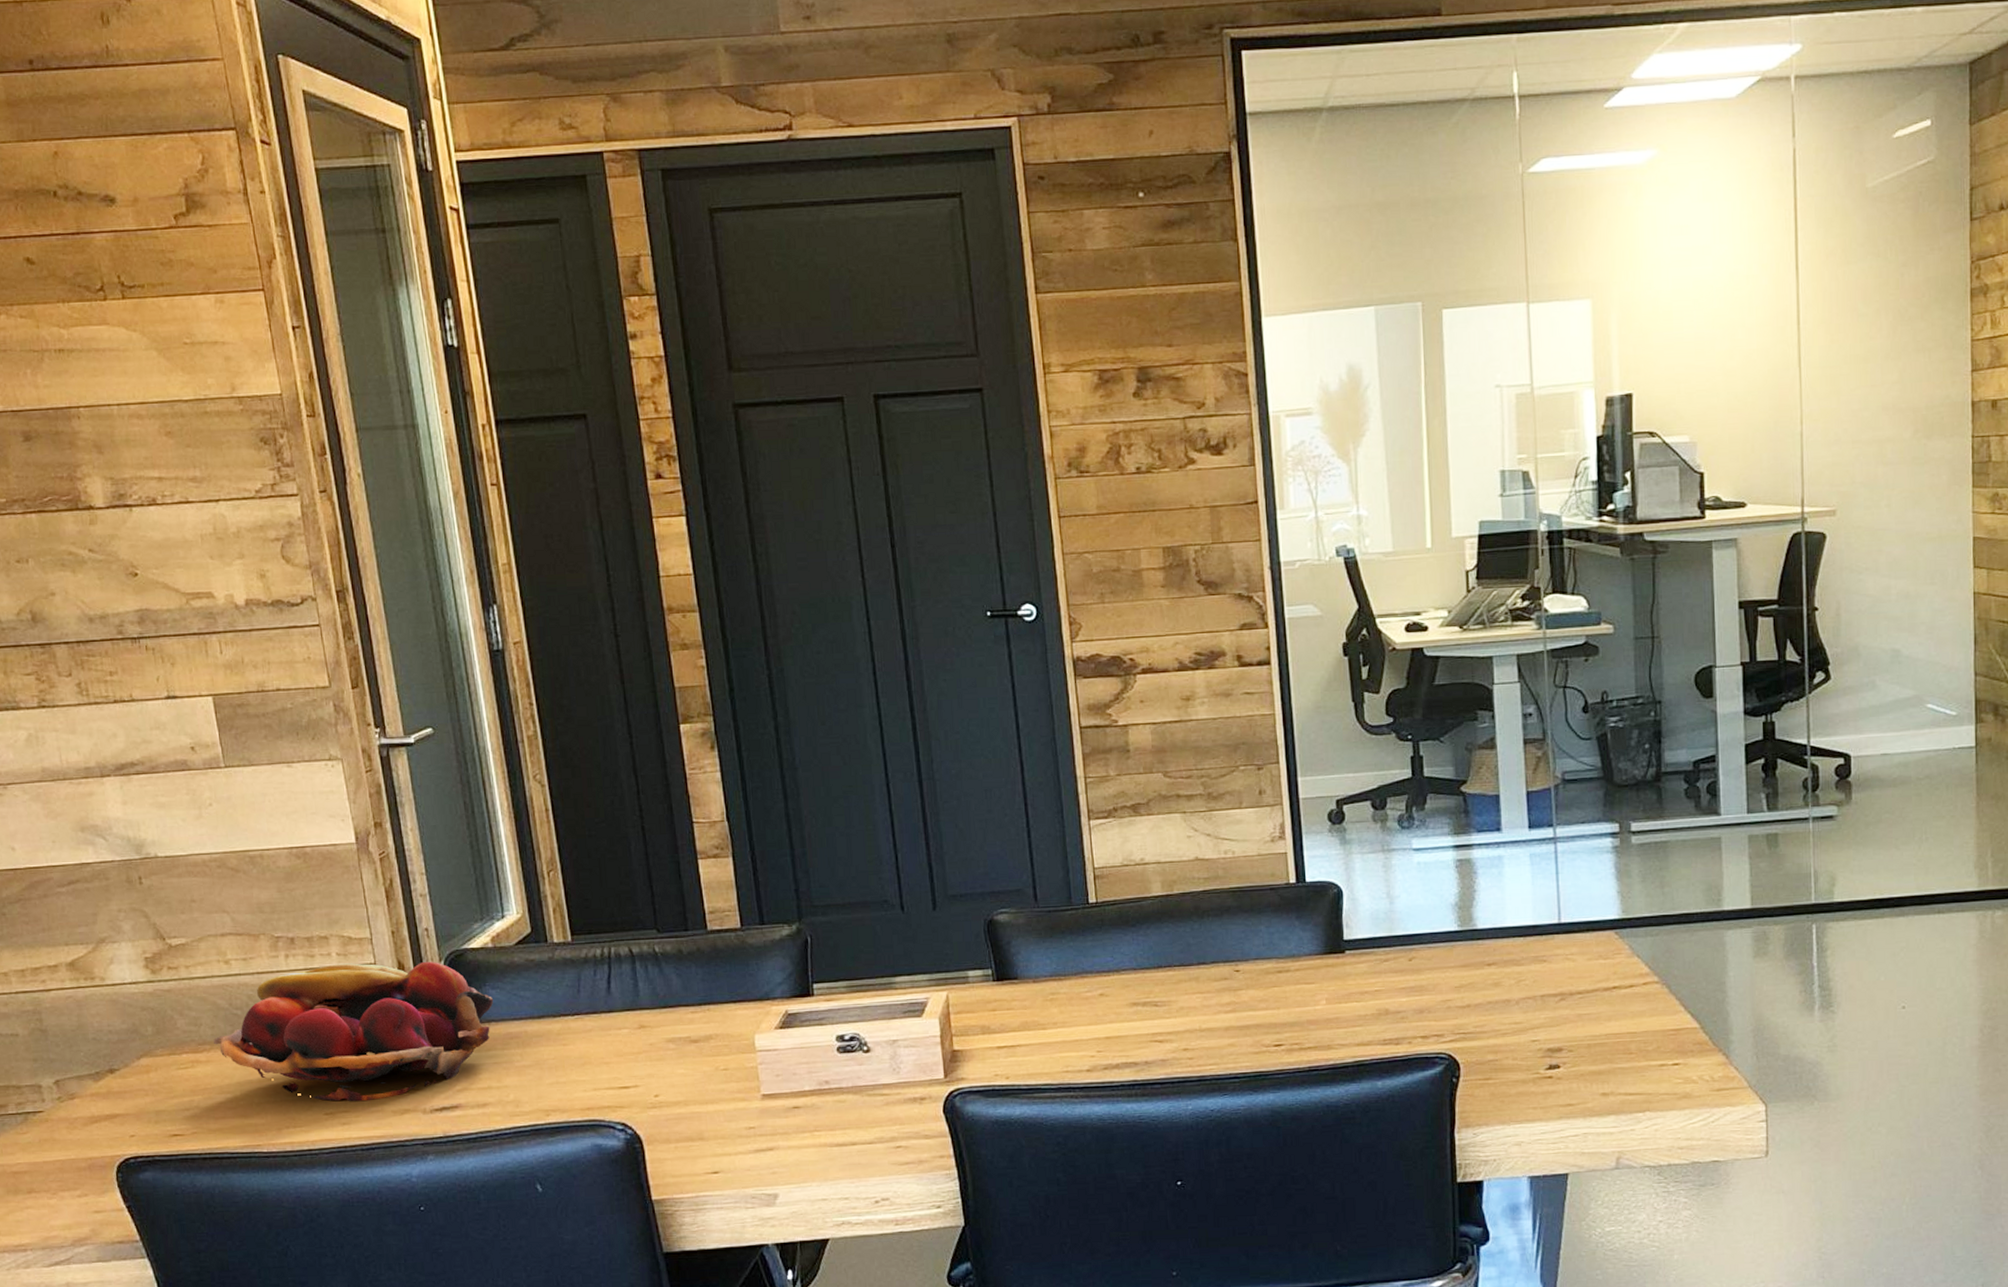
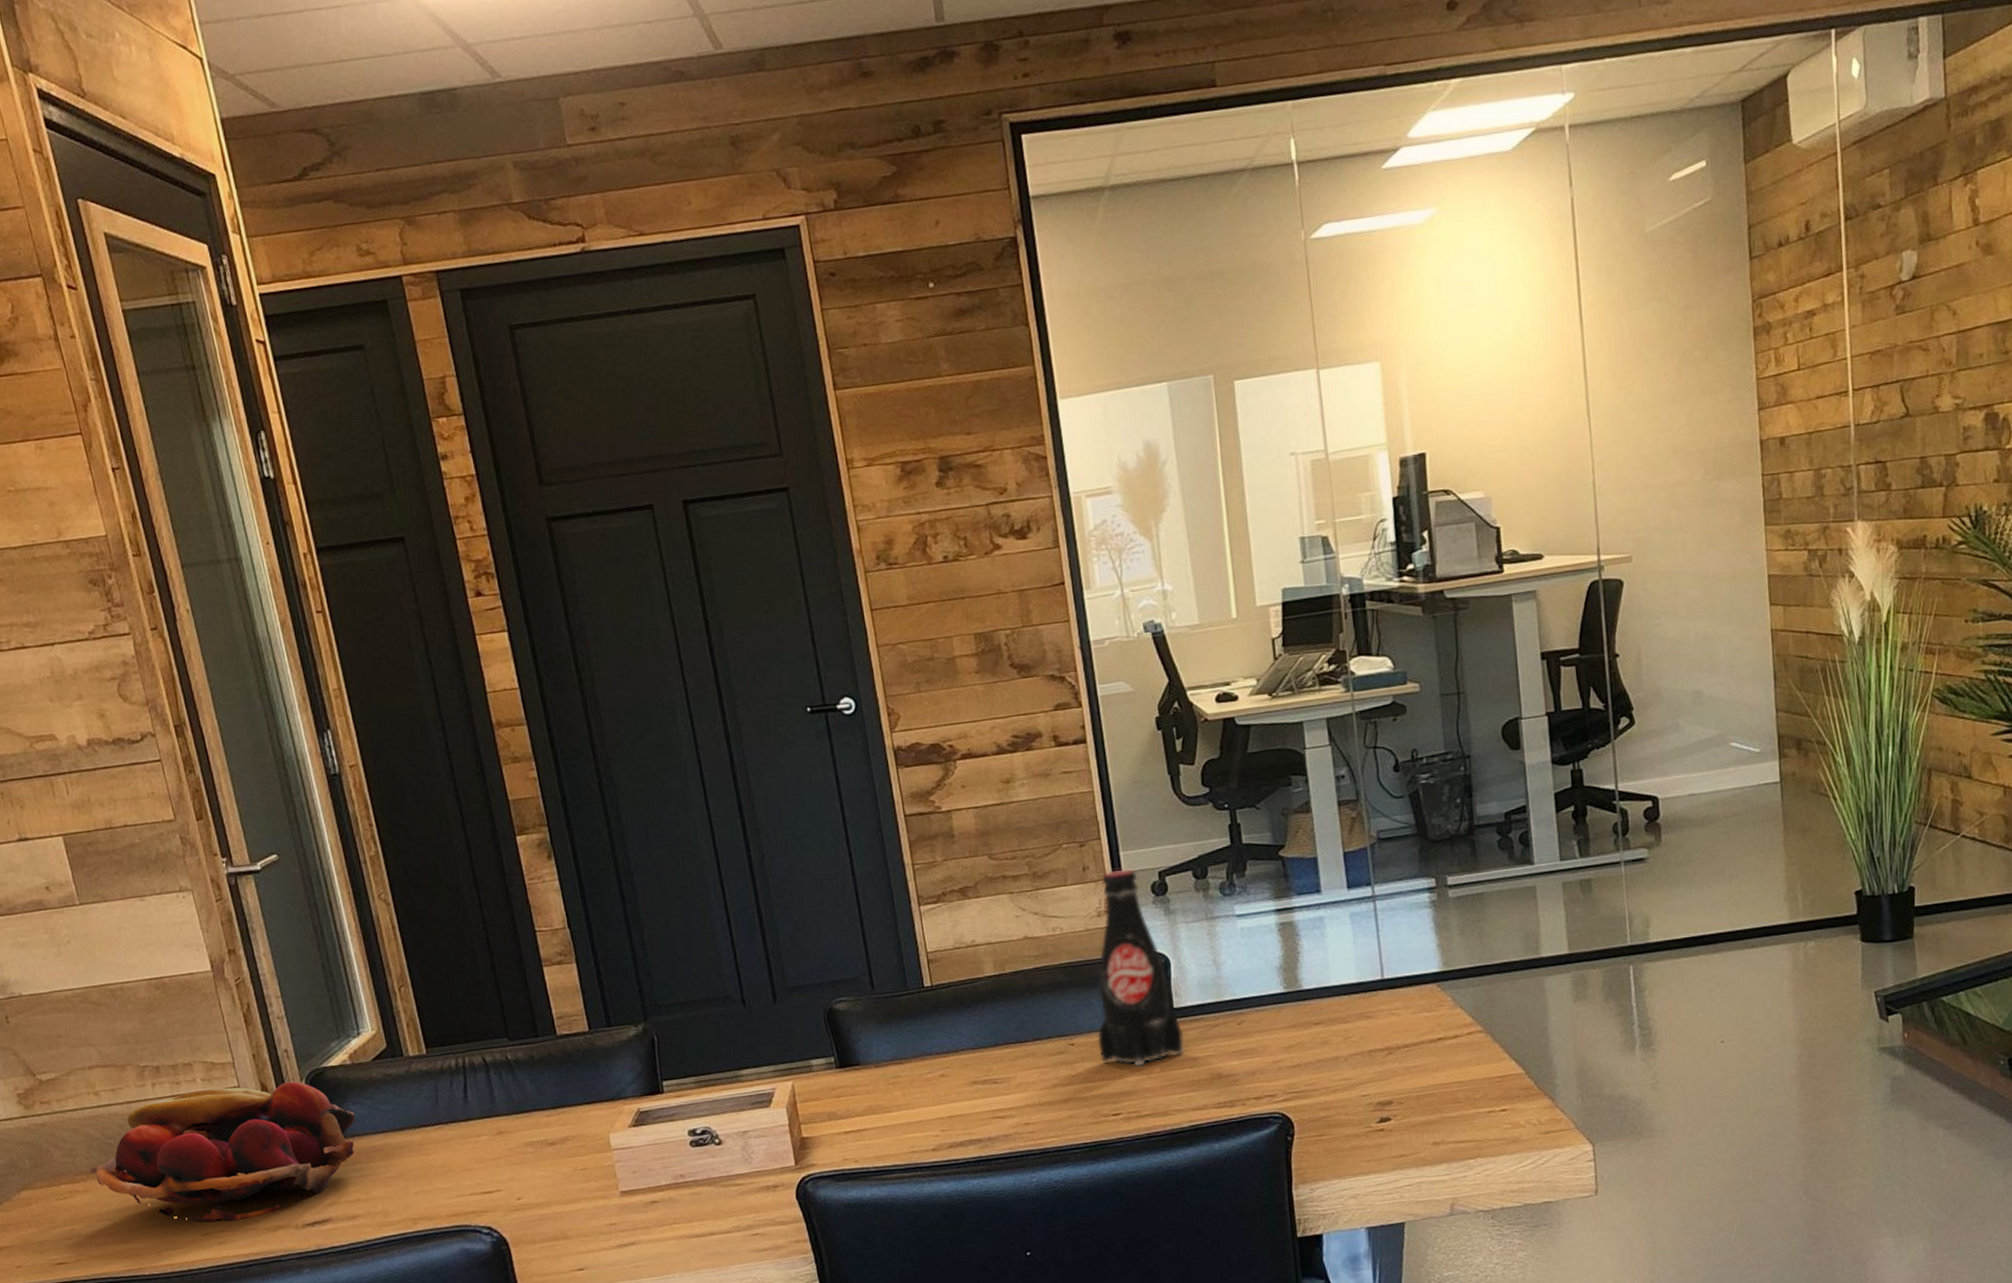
bottle: none [1263,795,1353,998] -> present [1097,869,1184,1067]

